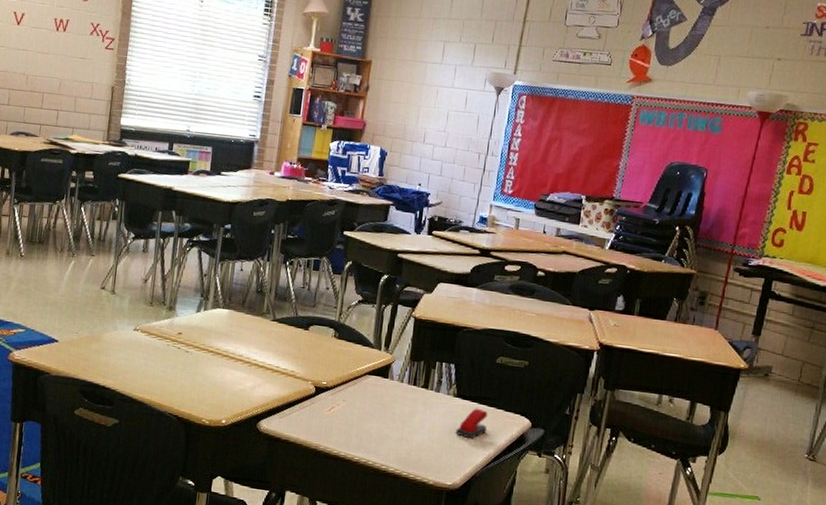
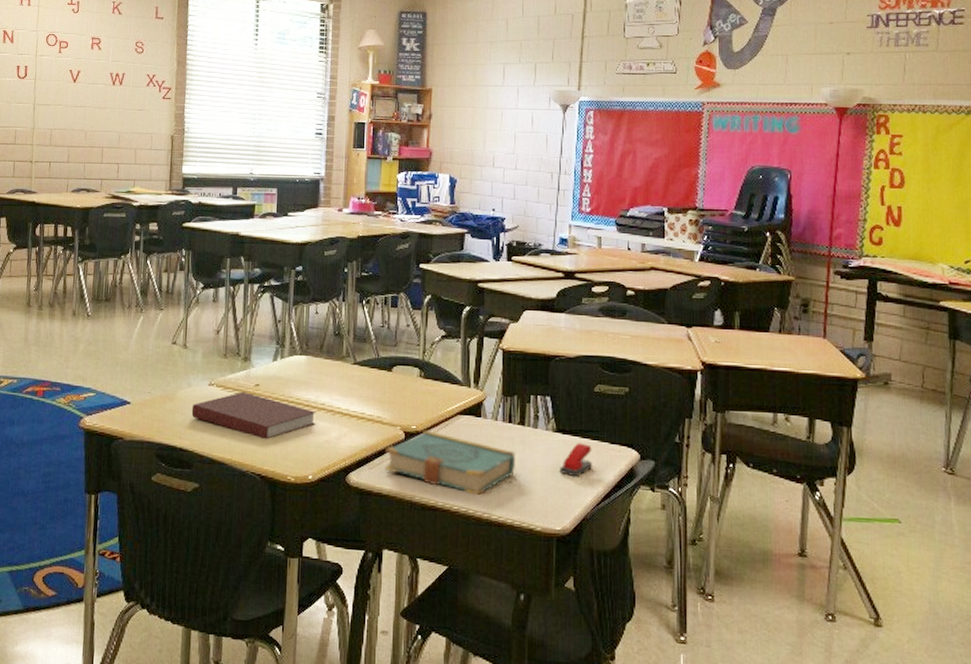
notebook: none [115,338,234,384] -> present [191,391,316,439]
book: none [294,386,417,449] -> present [385,430,515,496]

